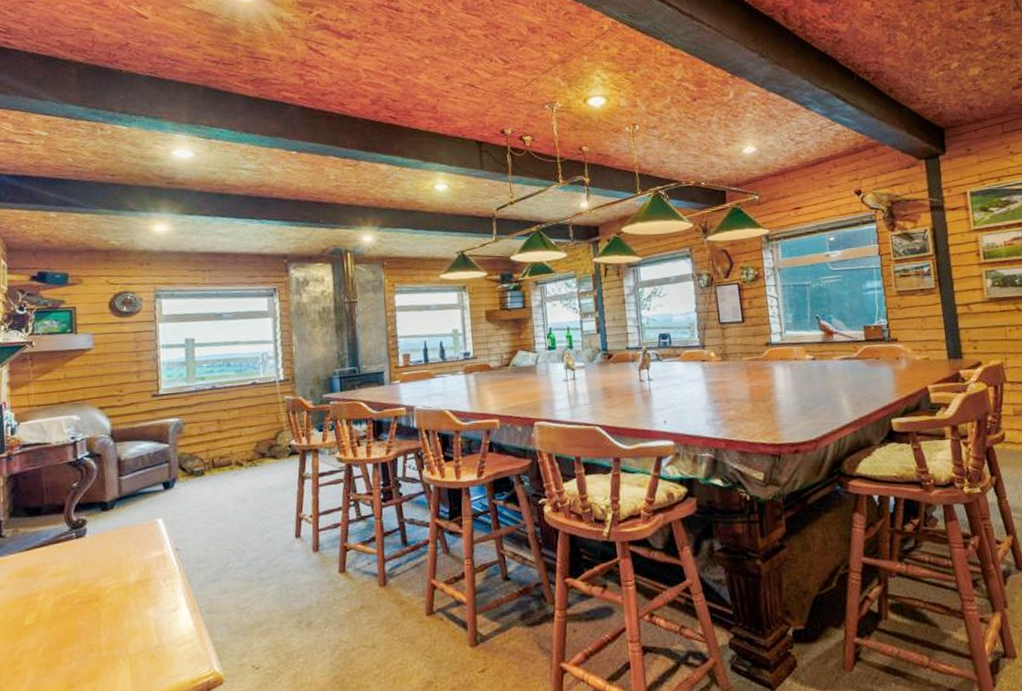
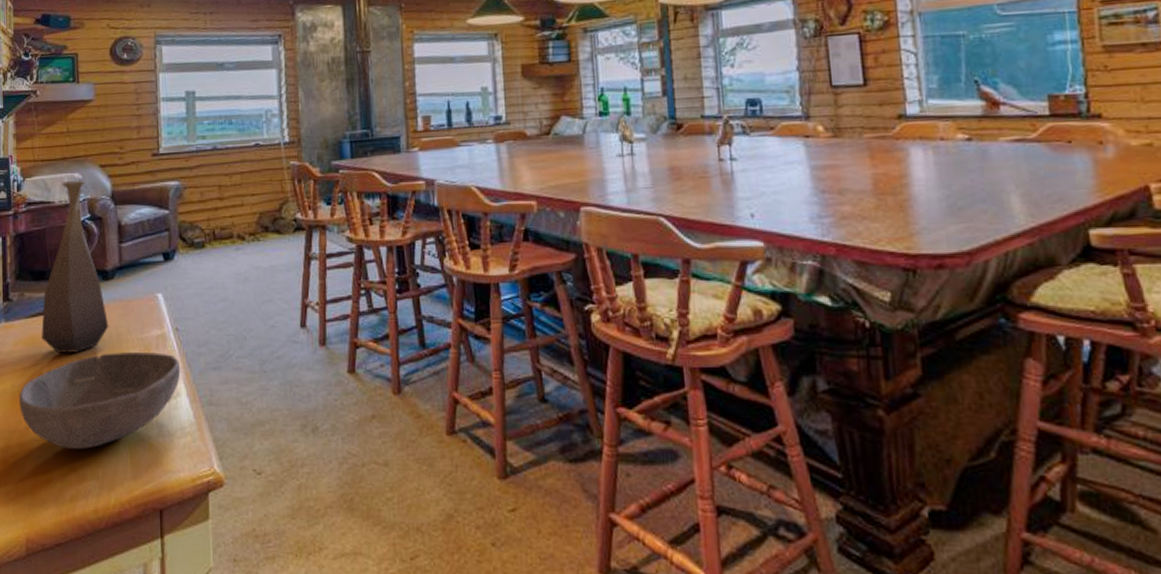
bowl: none [13,571,181,669] -> present [19,352,181,449]
bottle: none [37,421,108,581] -> present [41,180,109,353]

